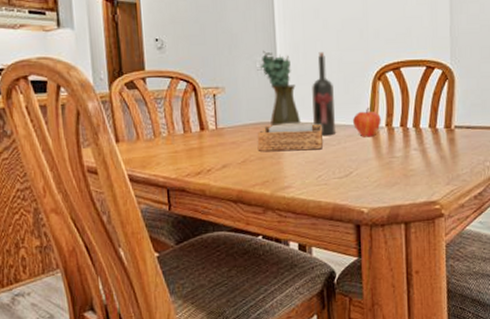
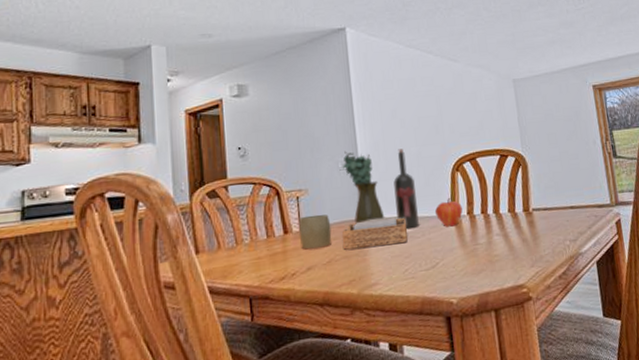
mug: none [214,114,247,149] -> present [298,214,332,251]

